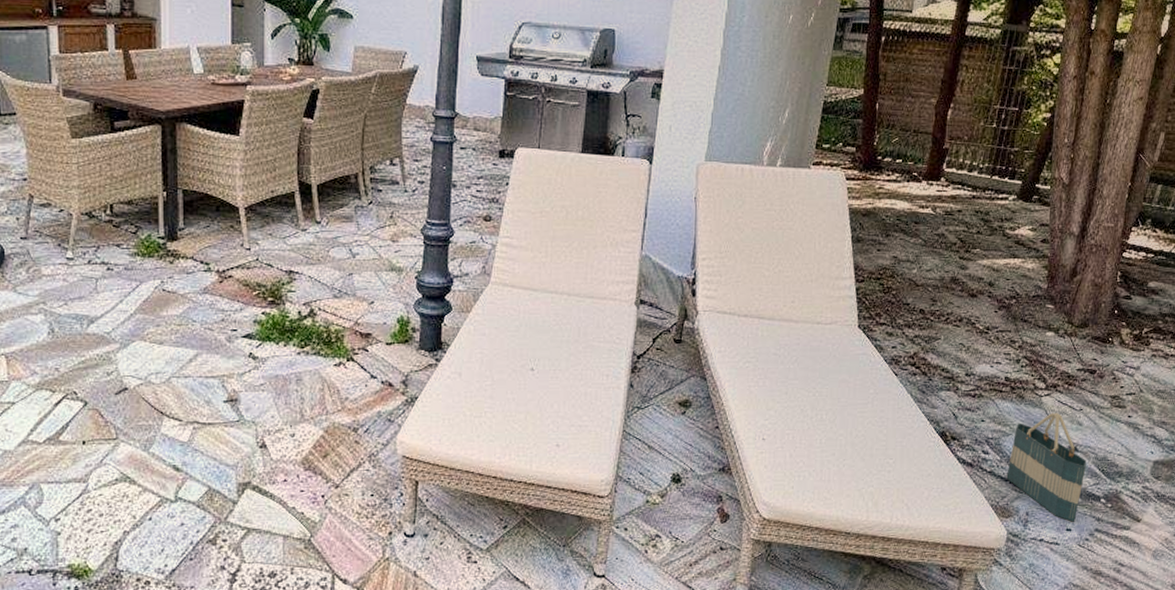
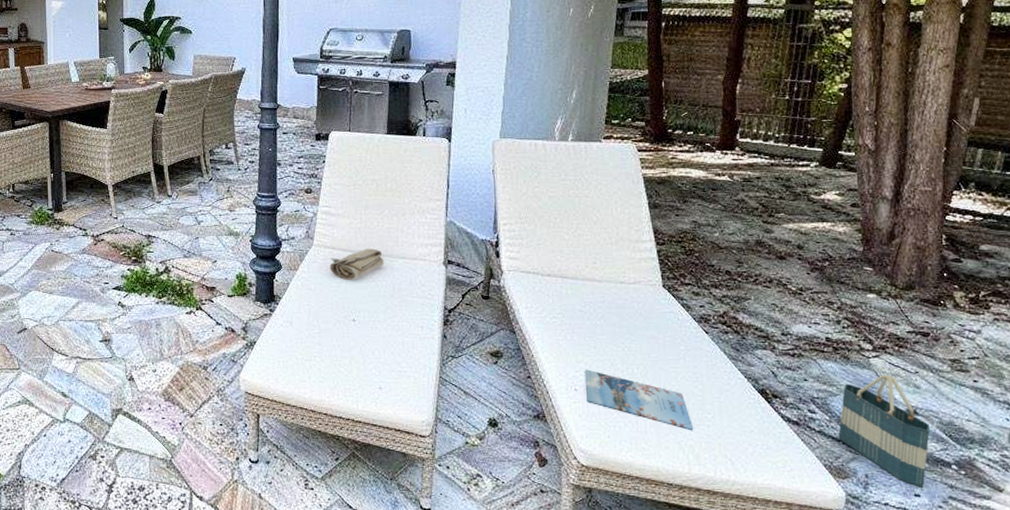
towel: none [508,287,570,324] -> present [330,249,384,281]
magazine: none [773,417,874,476] -> present [584,369,693,430]

